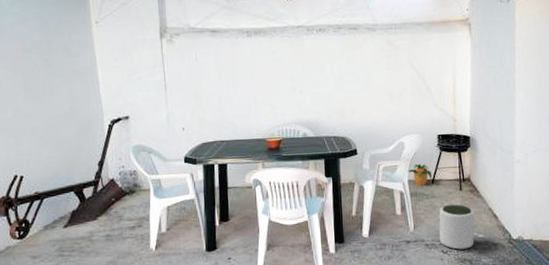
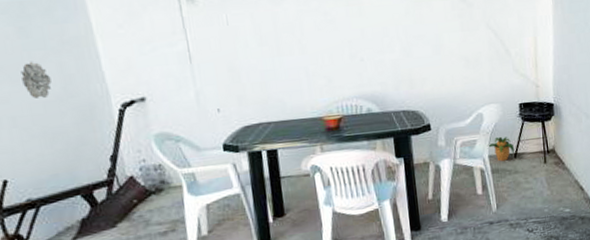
wall ornament: none [42,85,63,114] -> present [21,61,51,99]
plant pot: present [439,204,475,250] -> none [523,178,561,227]

